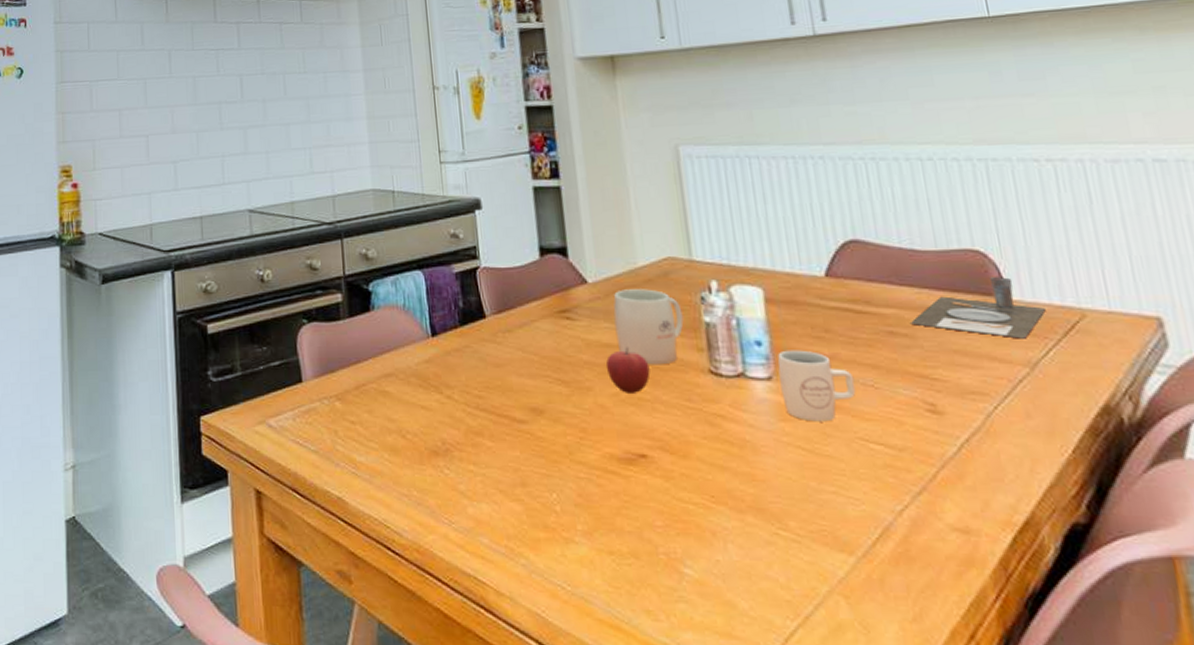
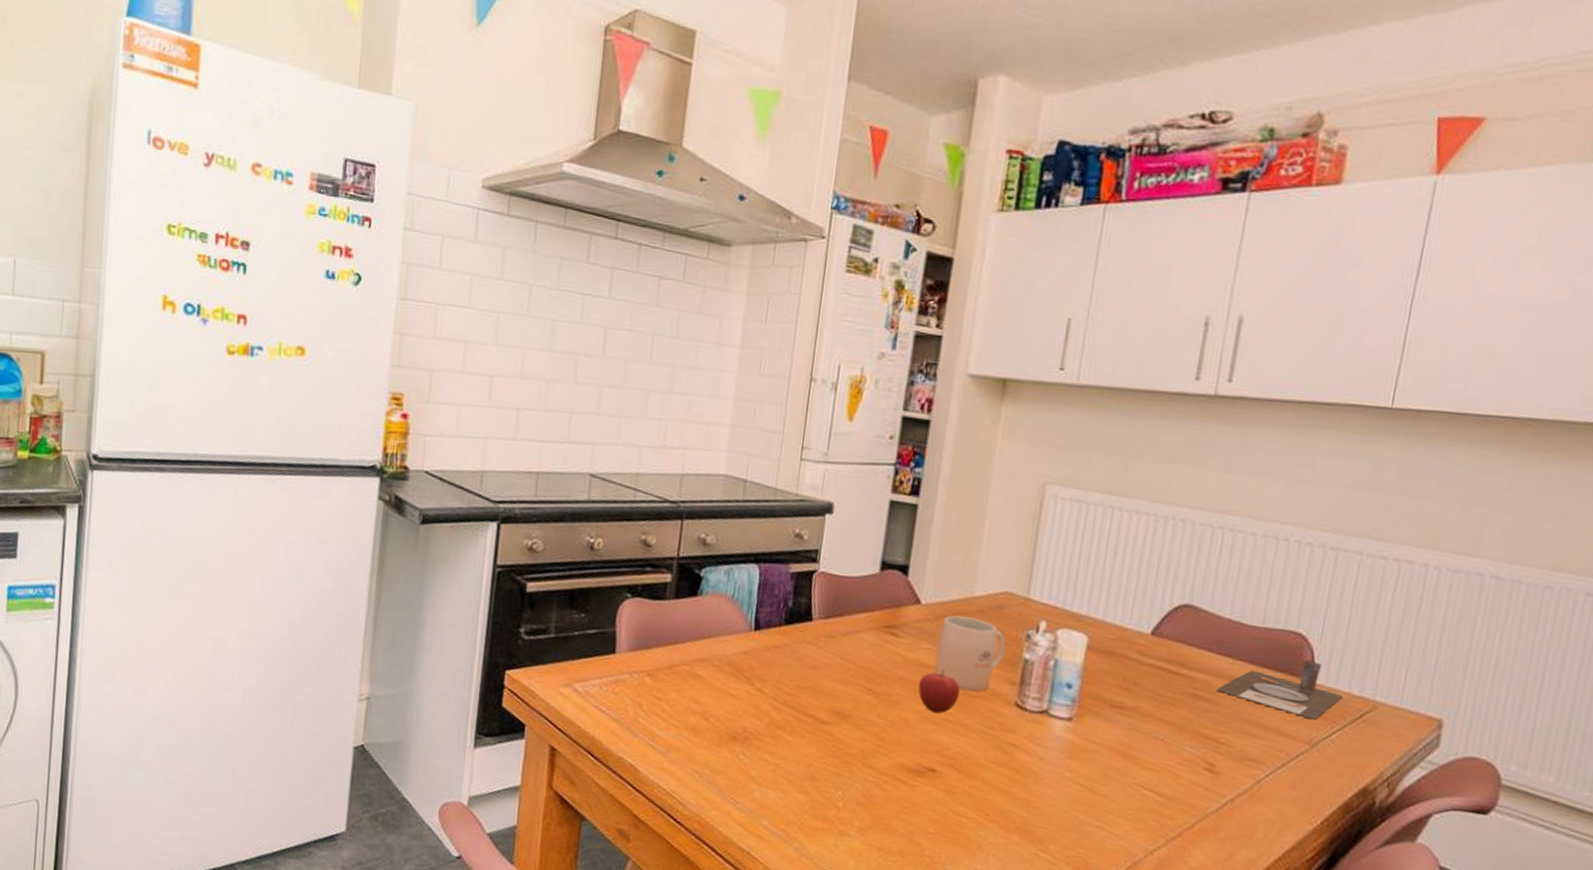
mug: present [777,350,856,422] -> none [1076,696,1148,766]

